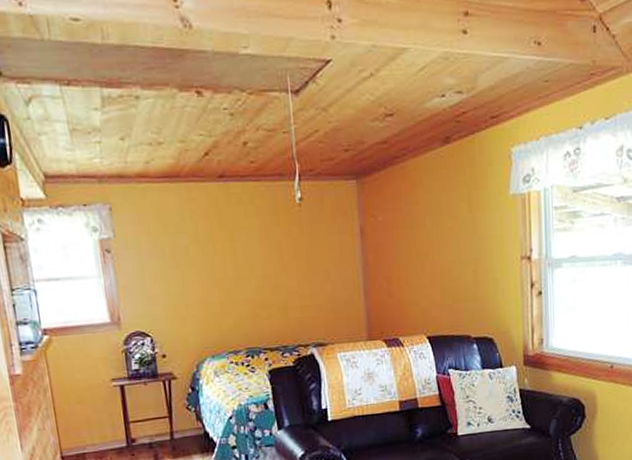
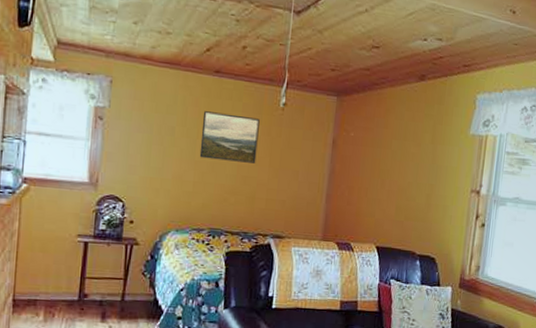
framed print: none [216,220,282,275] -> present [199,111,260,164]

